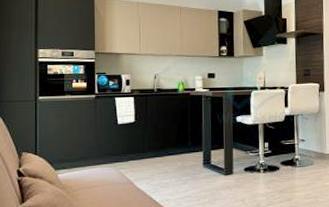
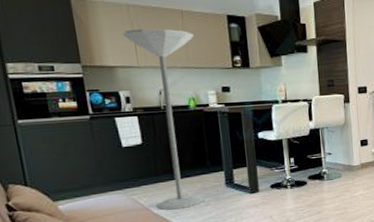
floor lamp: none [131,22,188,186] -> present [123,28,205,210]

